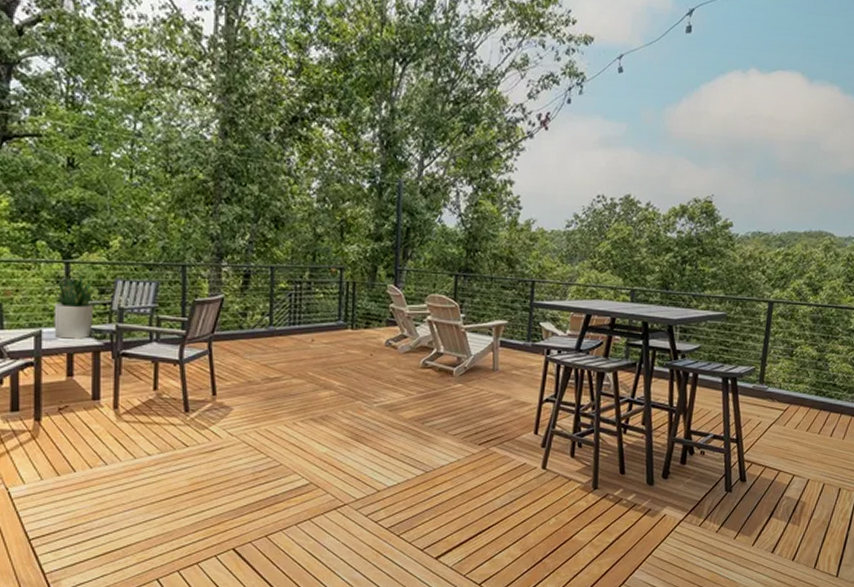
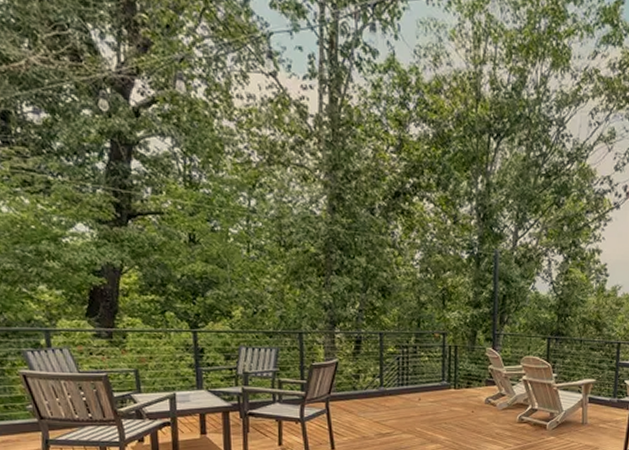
planter: present [54,274,94,339] -> none [185,342,222,401]

